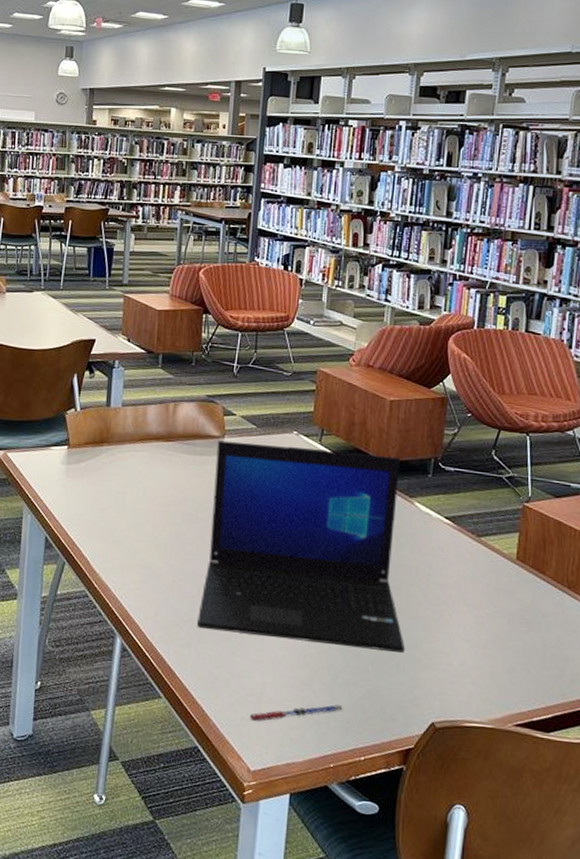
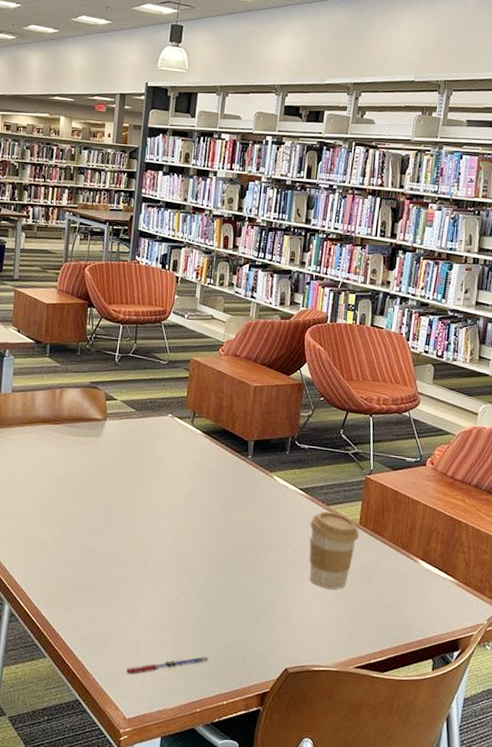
laptop: present [197,440,404,653] -> none [79,423,263,608]
coffee cup: none [457,544,516,634] -> present [309,511,359,590]

